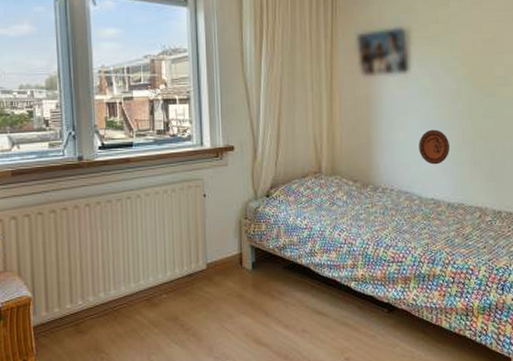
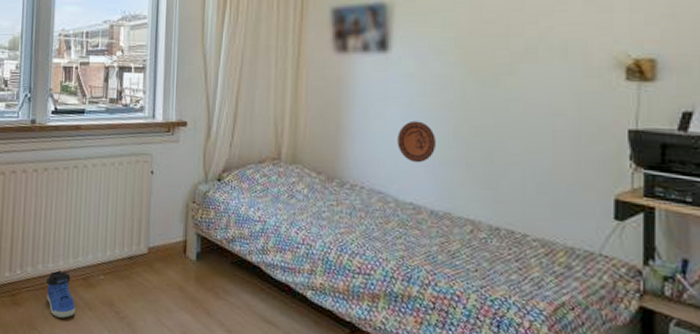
sneaker: none [109,296,141,338] -> present [46,270,75,318]

